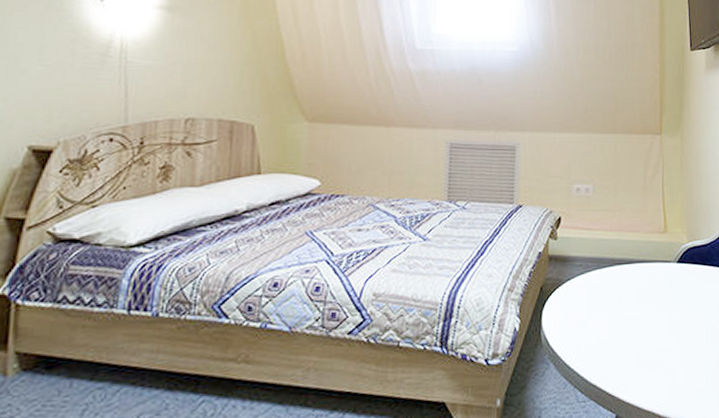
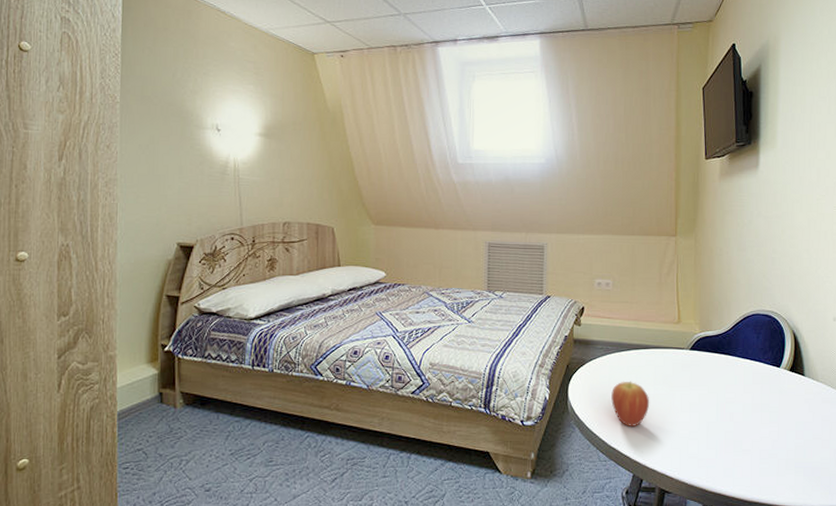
fruit: none [591,302,635,357] -> present [611,381,650,426]

